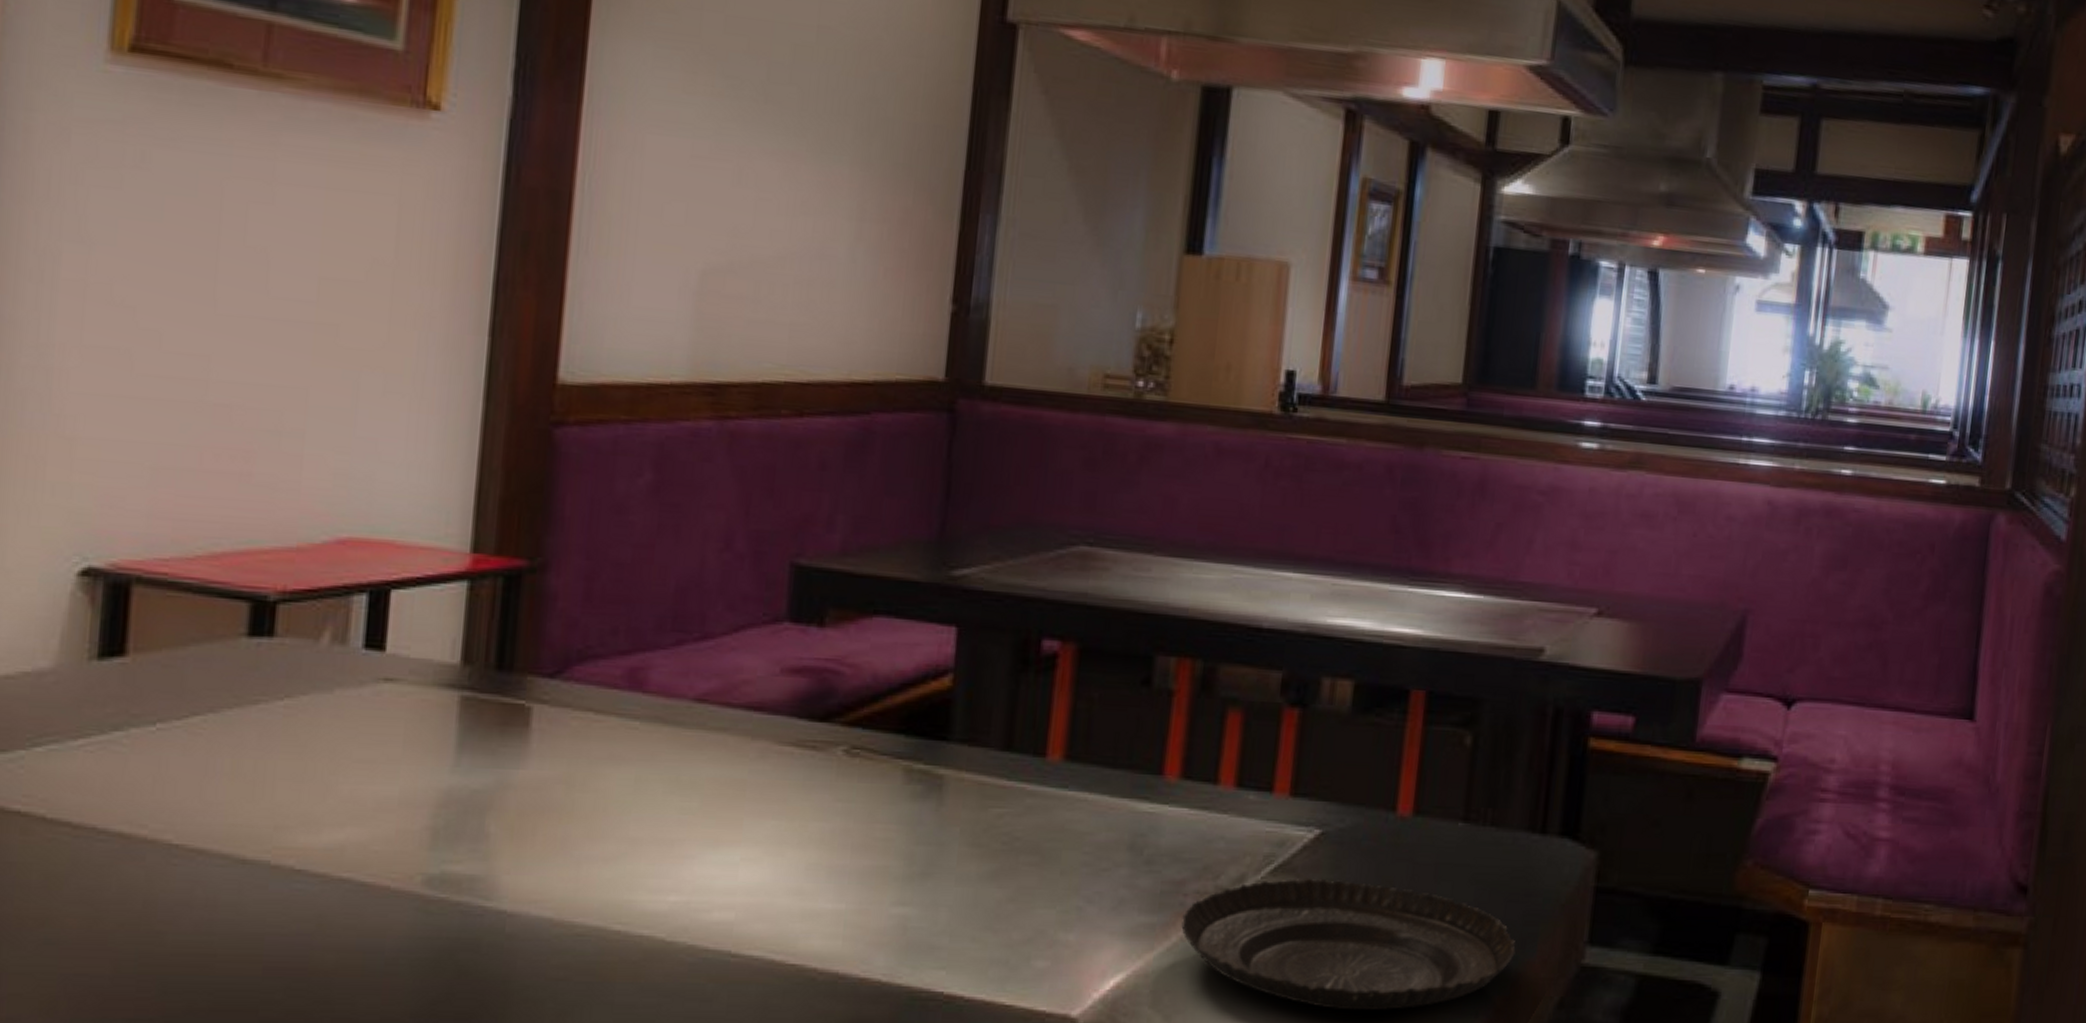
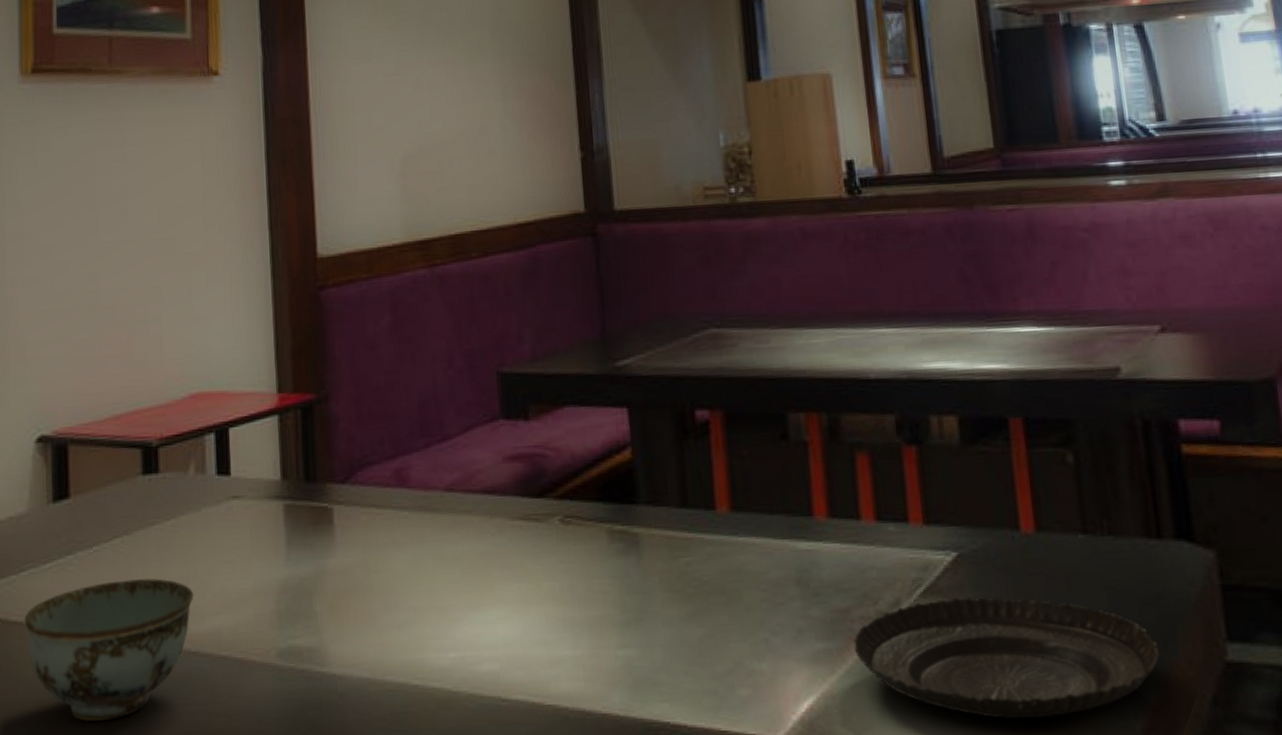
bowl: none [33,770,309,949] -> present [24,578,194,722]

